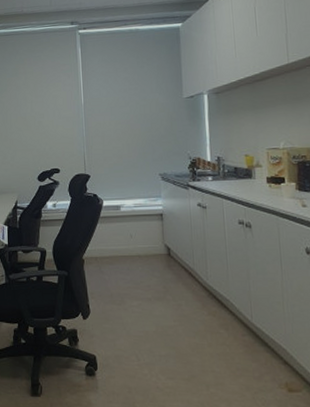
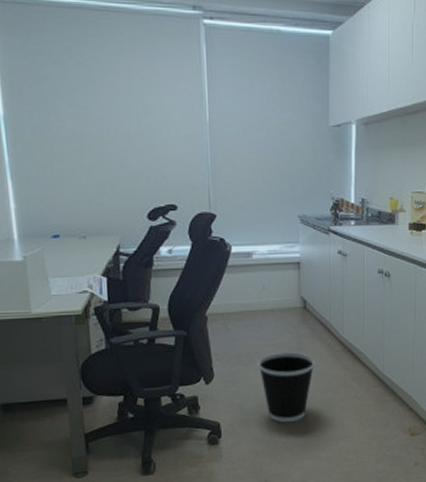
wastebasket: none [127,295,182,363] -> present [257,352,315,423]

